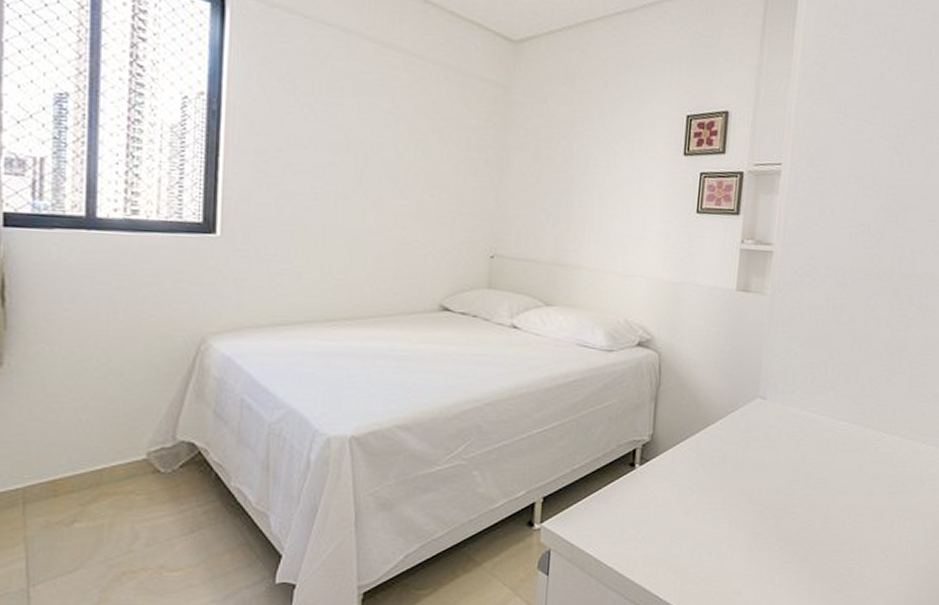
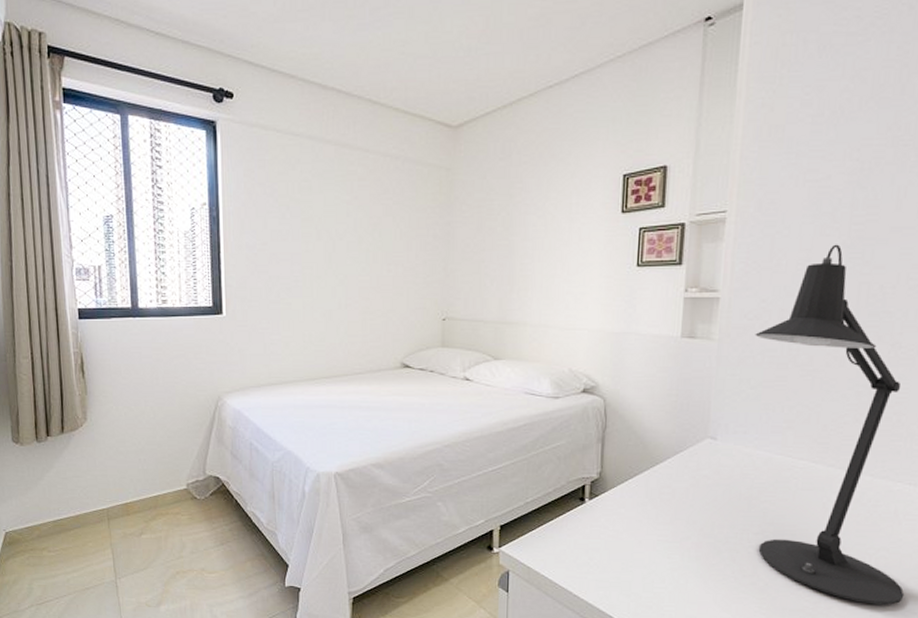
desk lamp: none [801,206,927,567] -> present [755,244,905,605]

